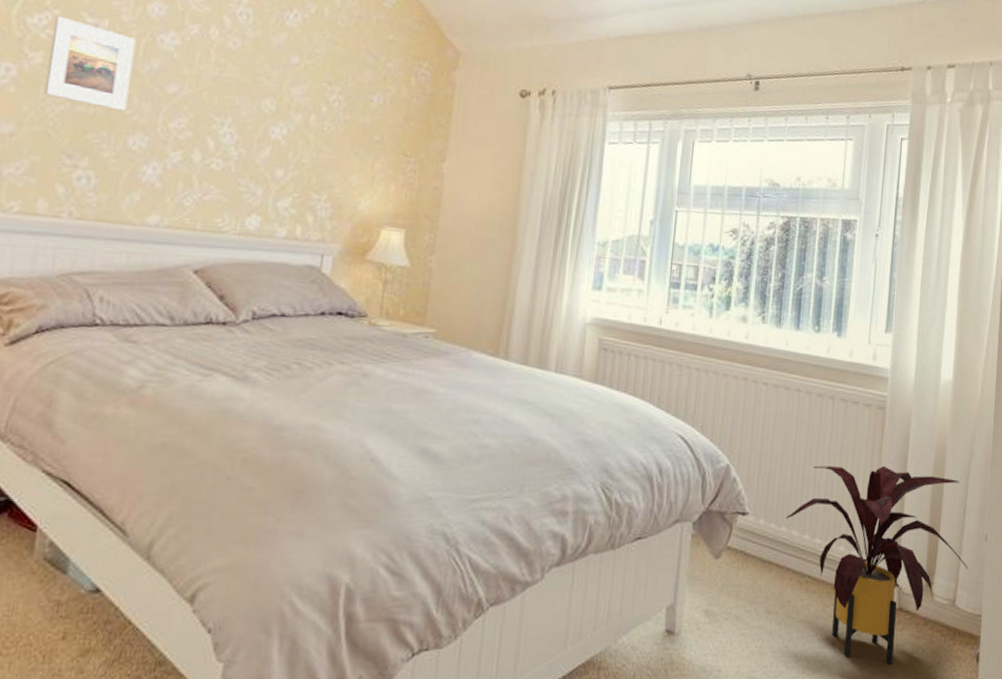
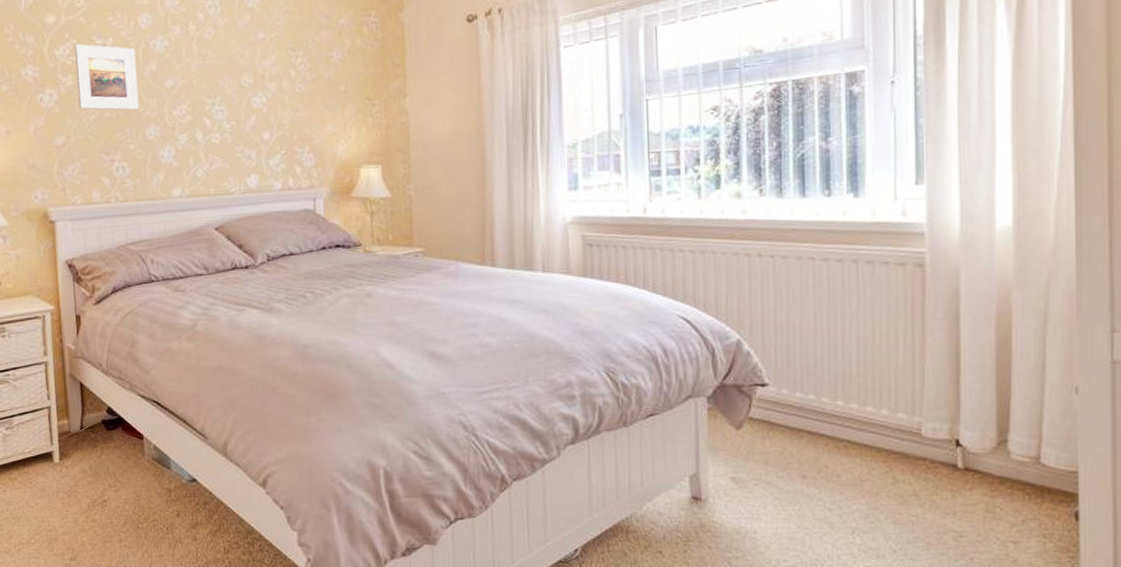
house plant: present [786,465,969,665] -> none [813,324,1056,524]

